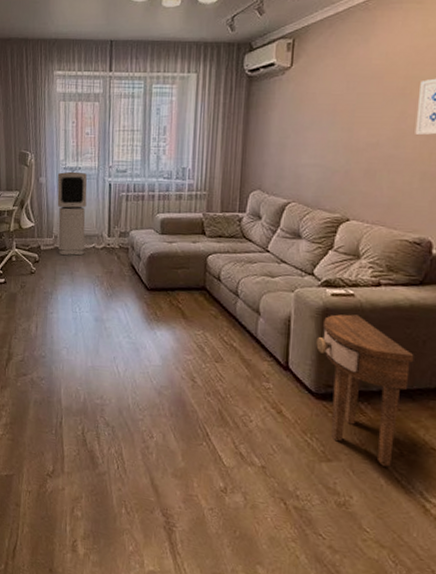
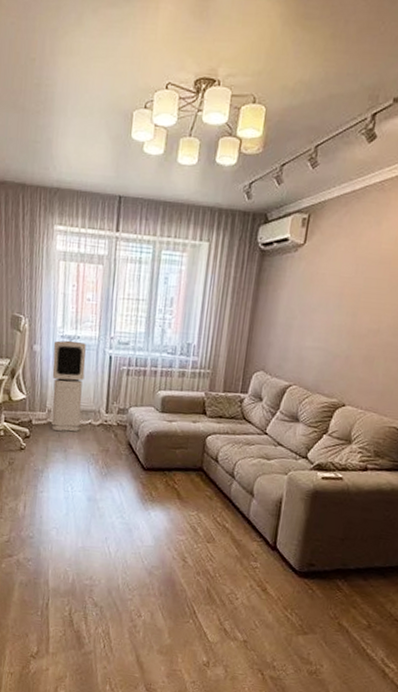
side table: present [316,314,414,468] -> none [303,497,390,638]

